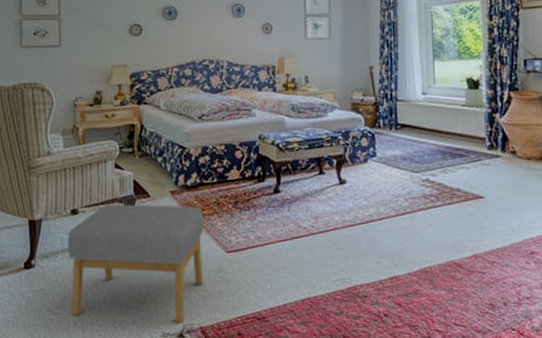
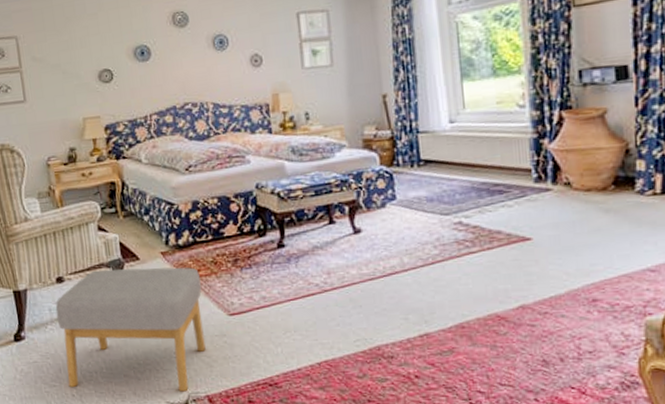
planter: present [463,76,486,108] -> none [502,95,530,135]

